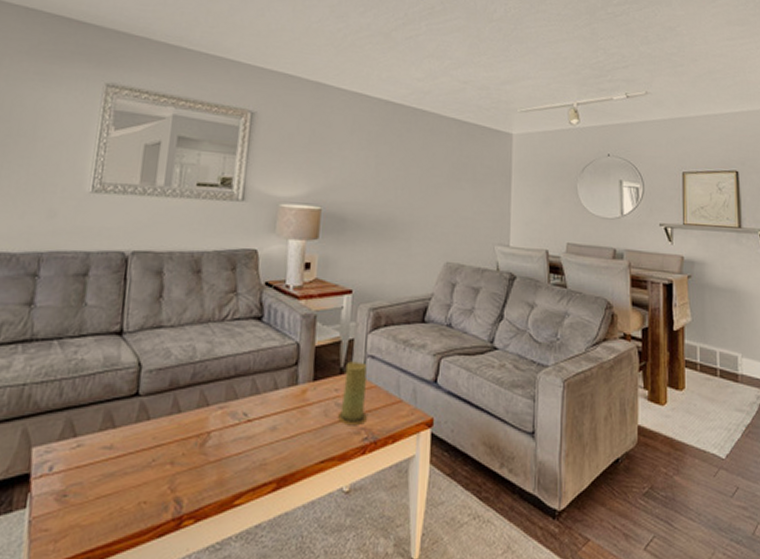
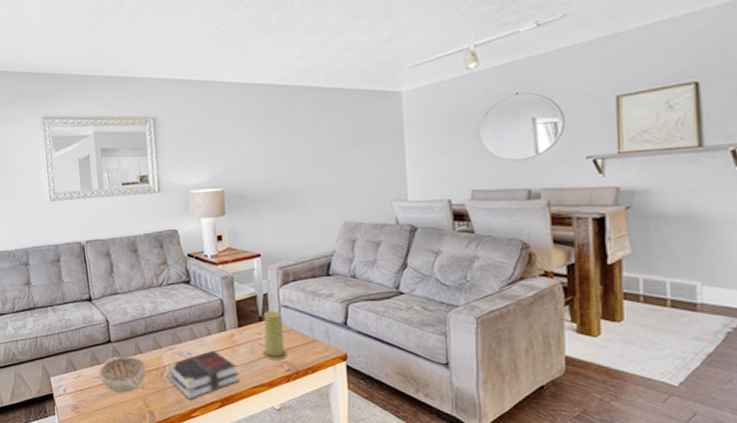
decorative bowl: none [110,417,185,471] -> present [98,357,147,393]
book: none [209,410,306,480] -> present [167,350,240,400]

